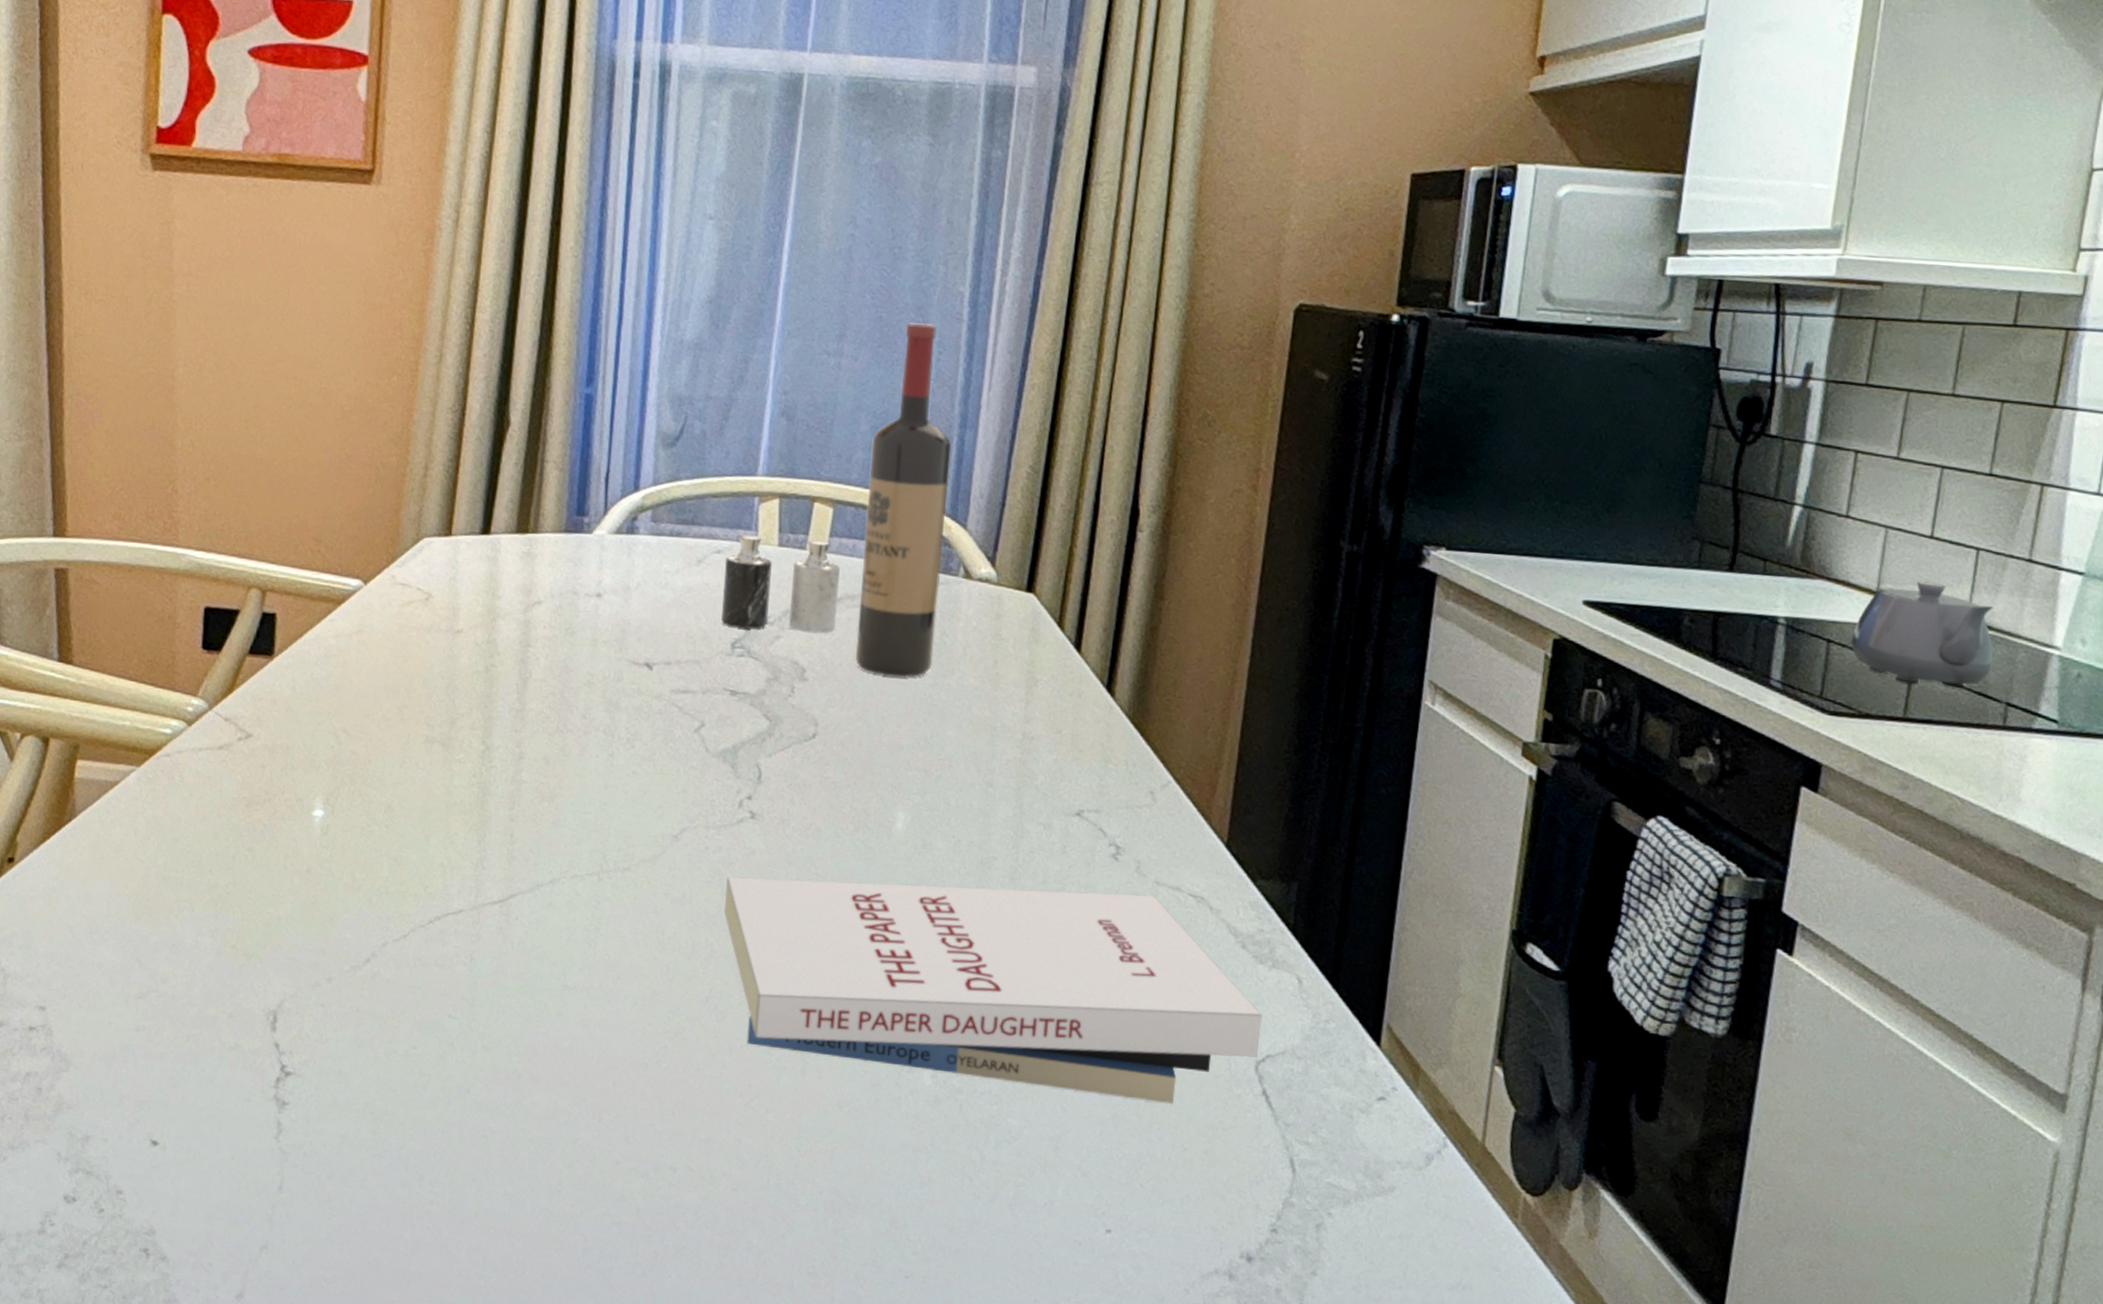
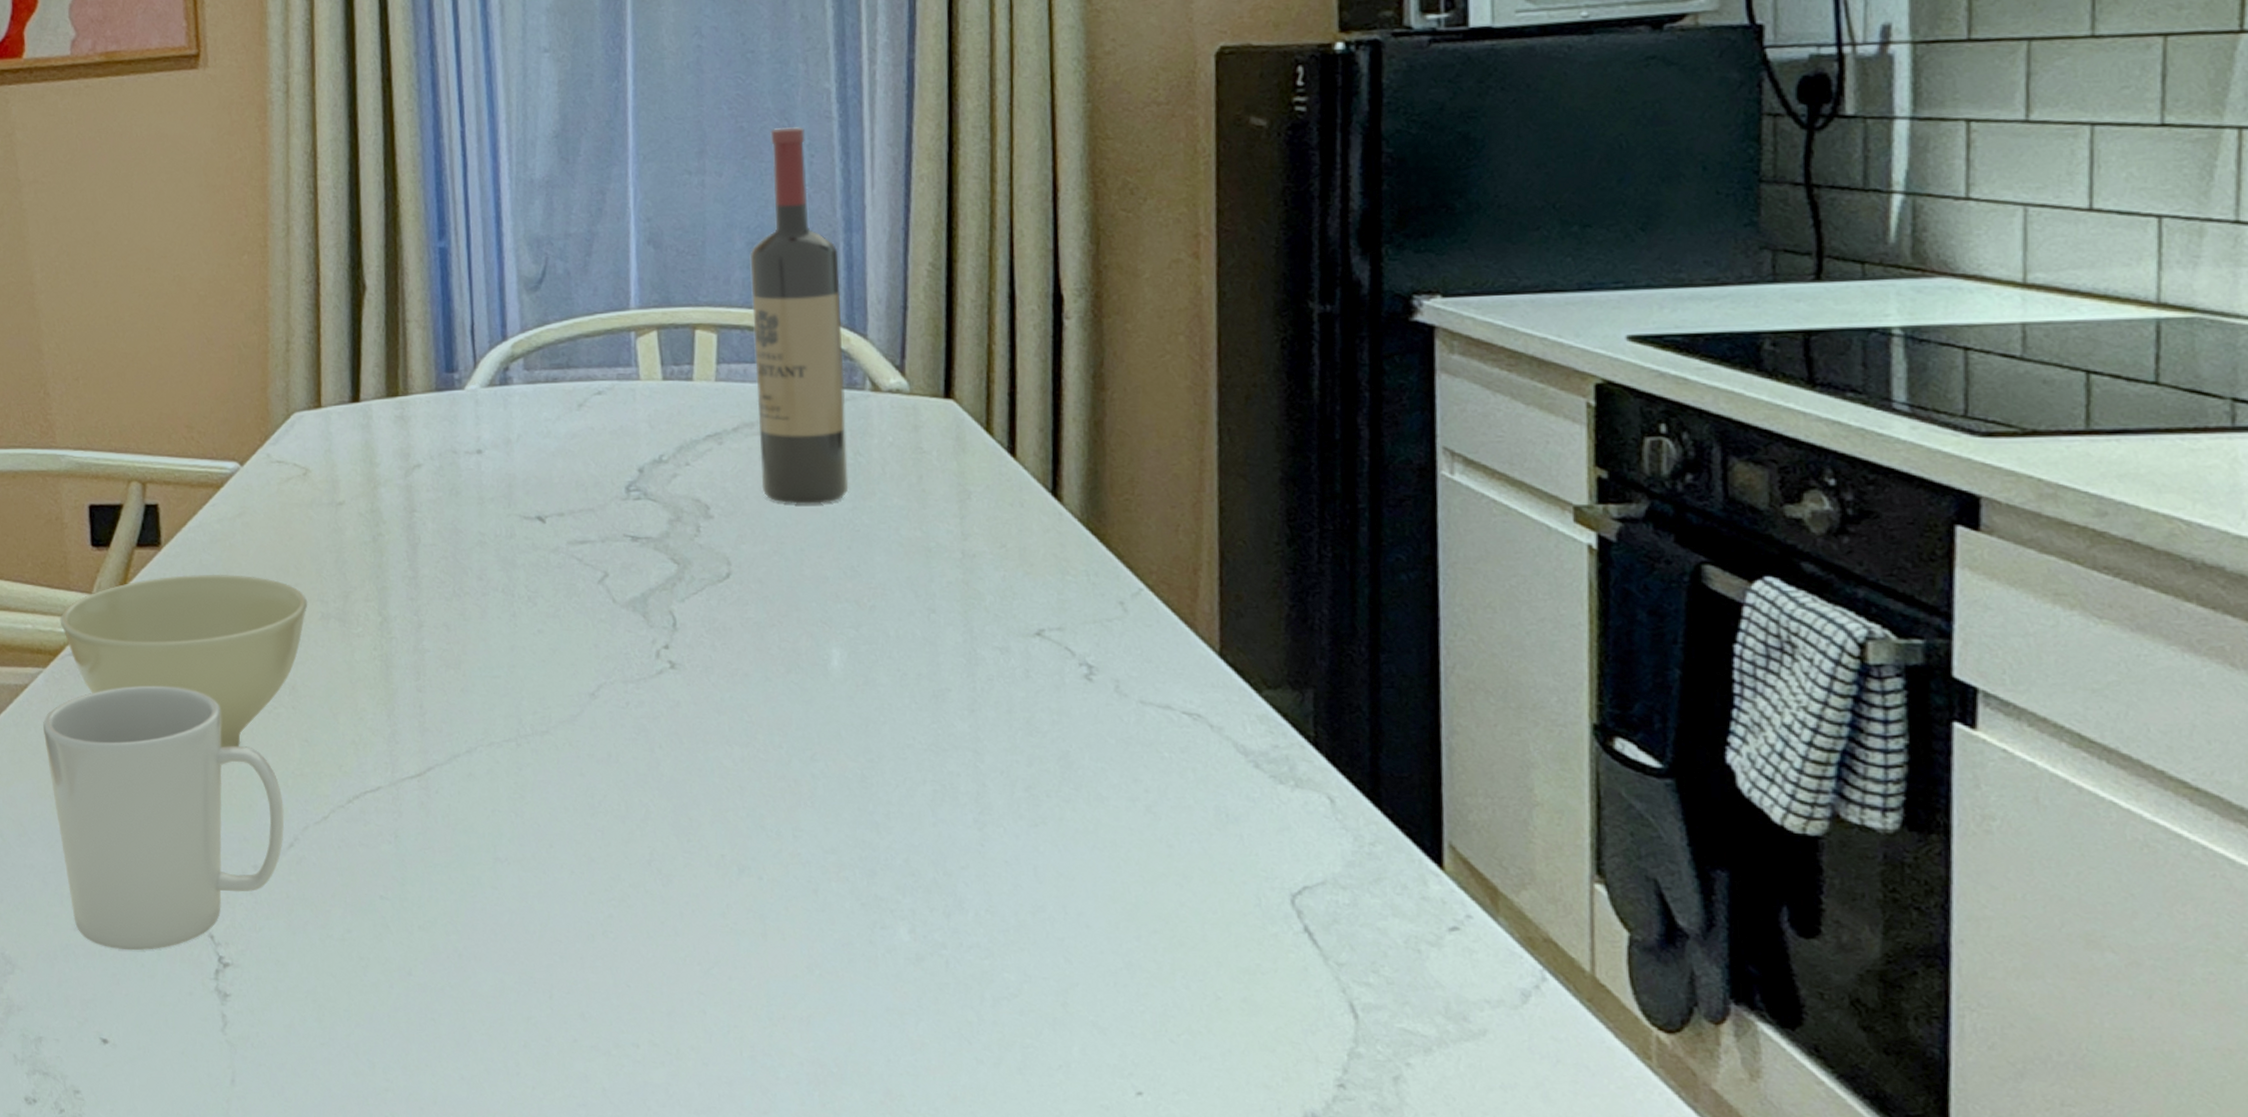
mug: none [129,792,365,1055] -> present [43,685,285,951]
bowl: none [160,686,414,861] -> present [59,574,308,748]
candle: present [721,534,840,635] -> none [607,368,737,471]
books: present [723,876,1262,1104] -> none [653,716,1292,947]
teapot: present [1851,581,1993,688] -> none [1997,263,2204,388]

